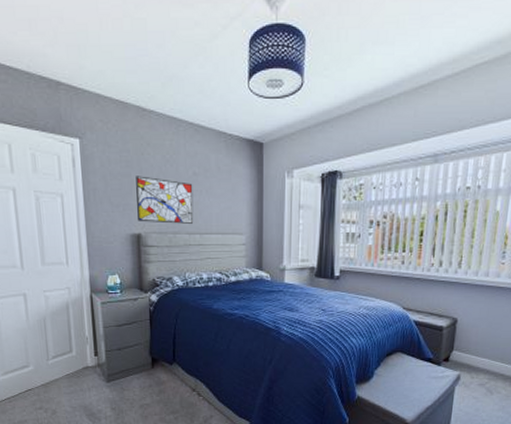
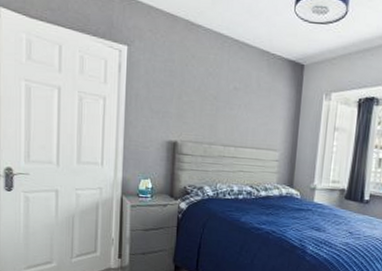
wall art: present [136,176,194,224] -> none [176,85,232,136]

